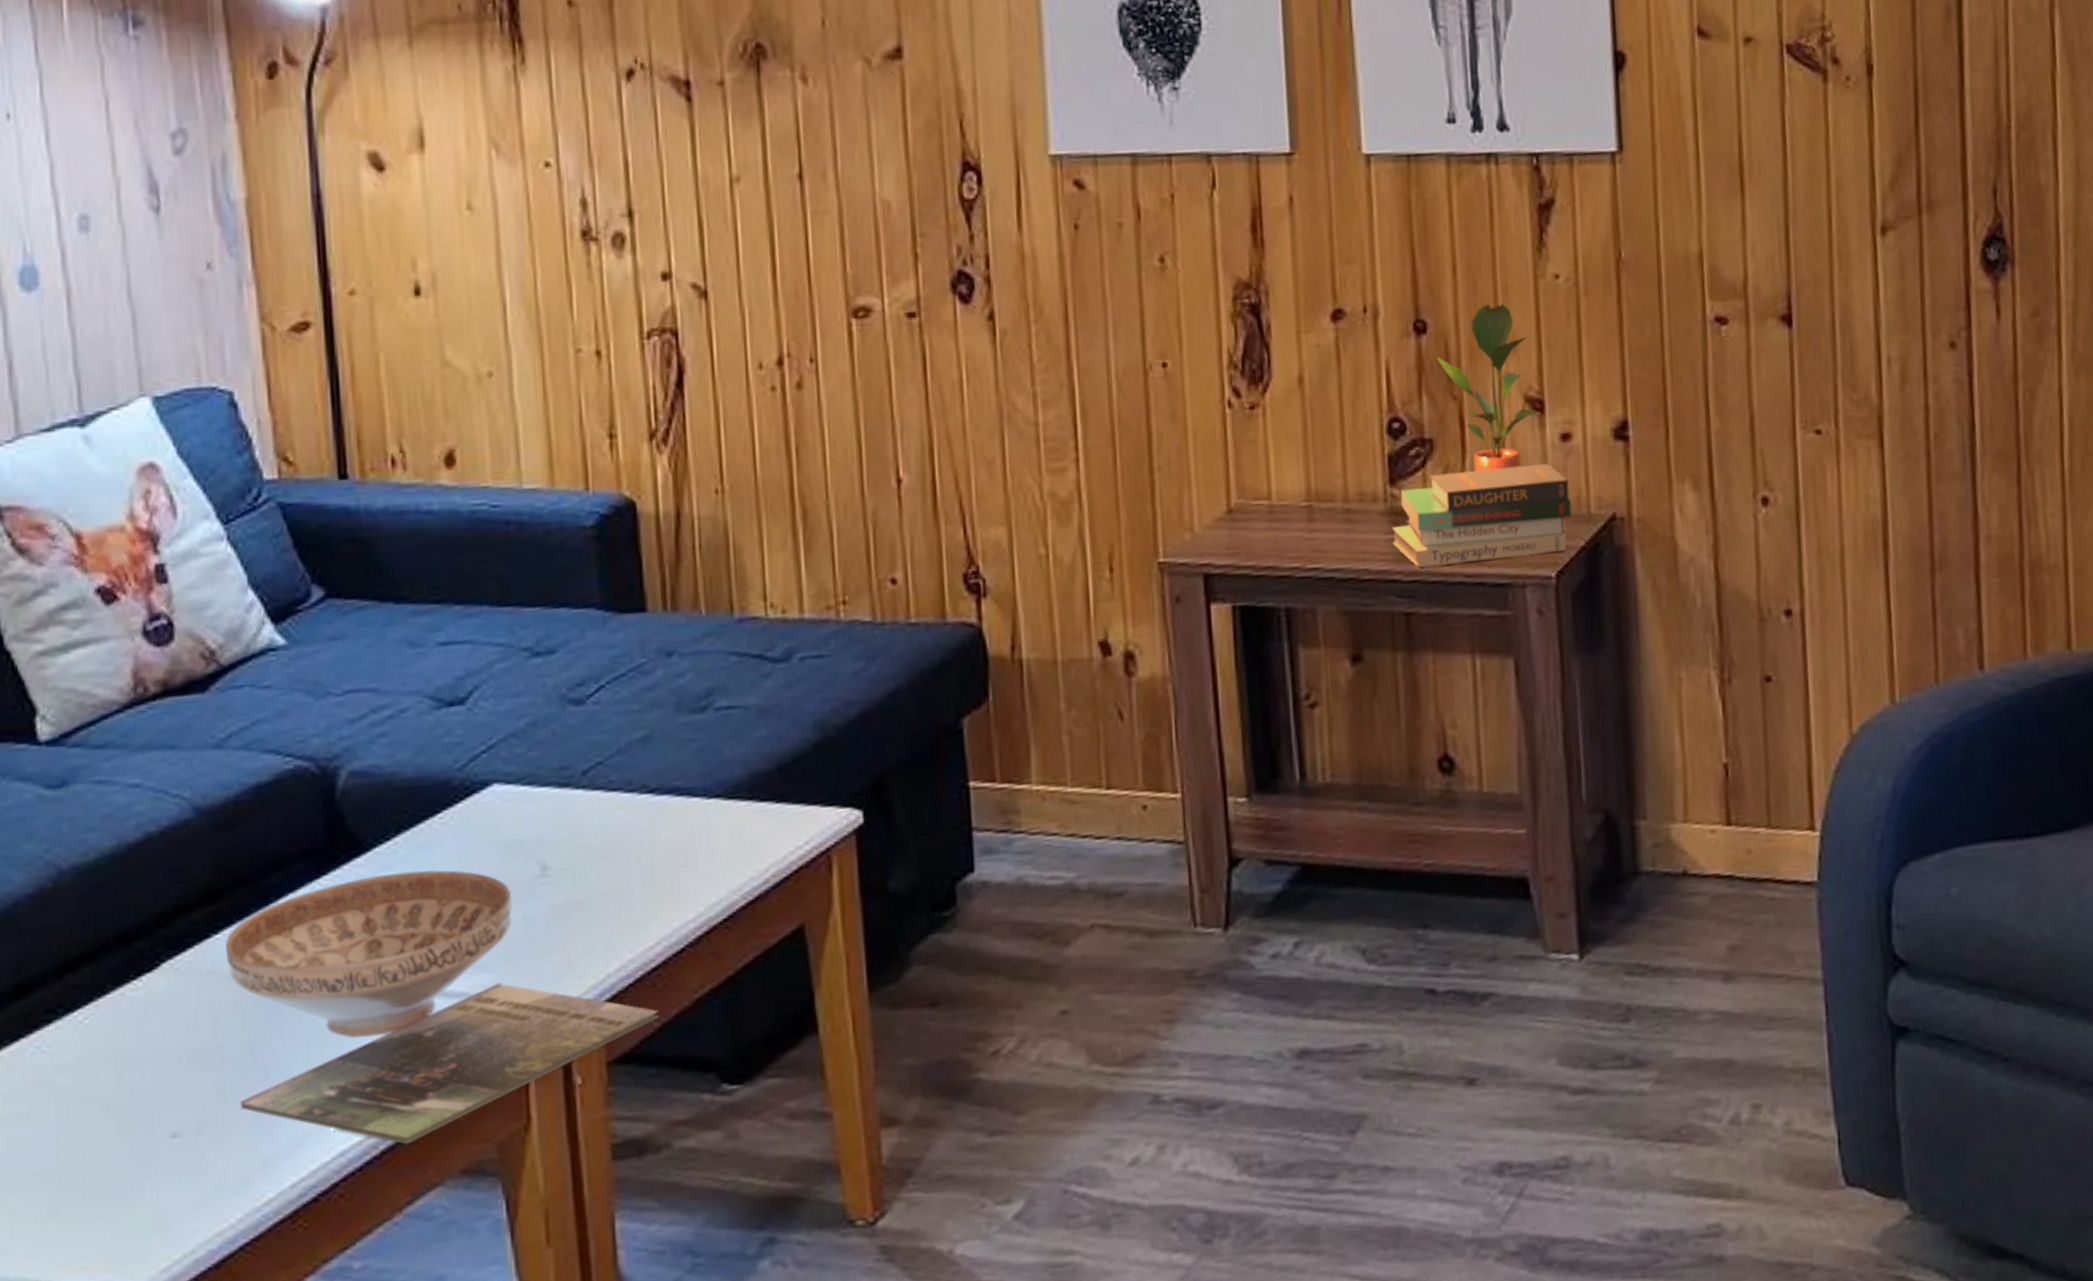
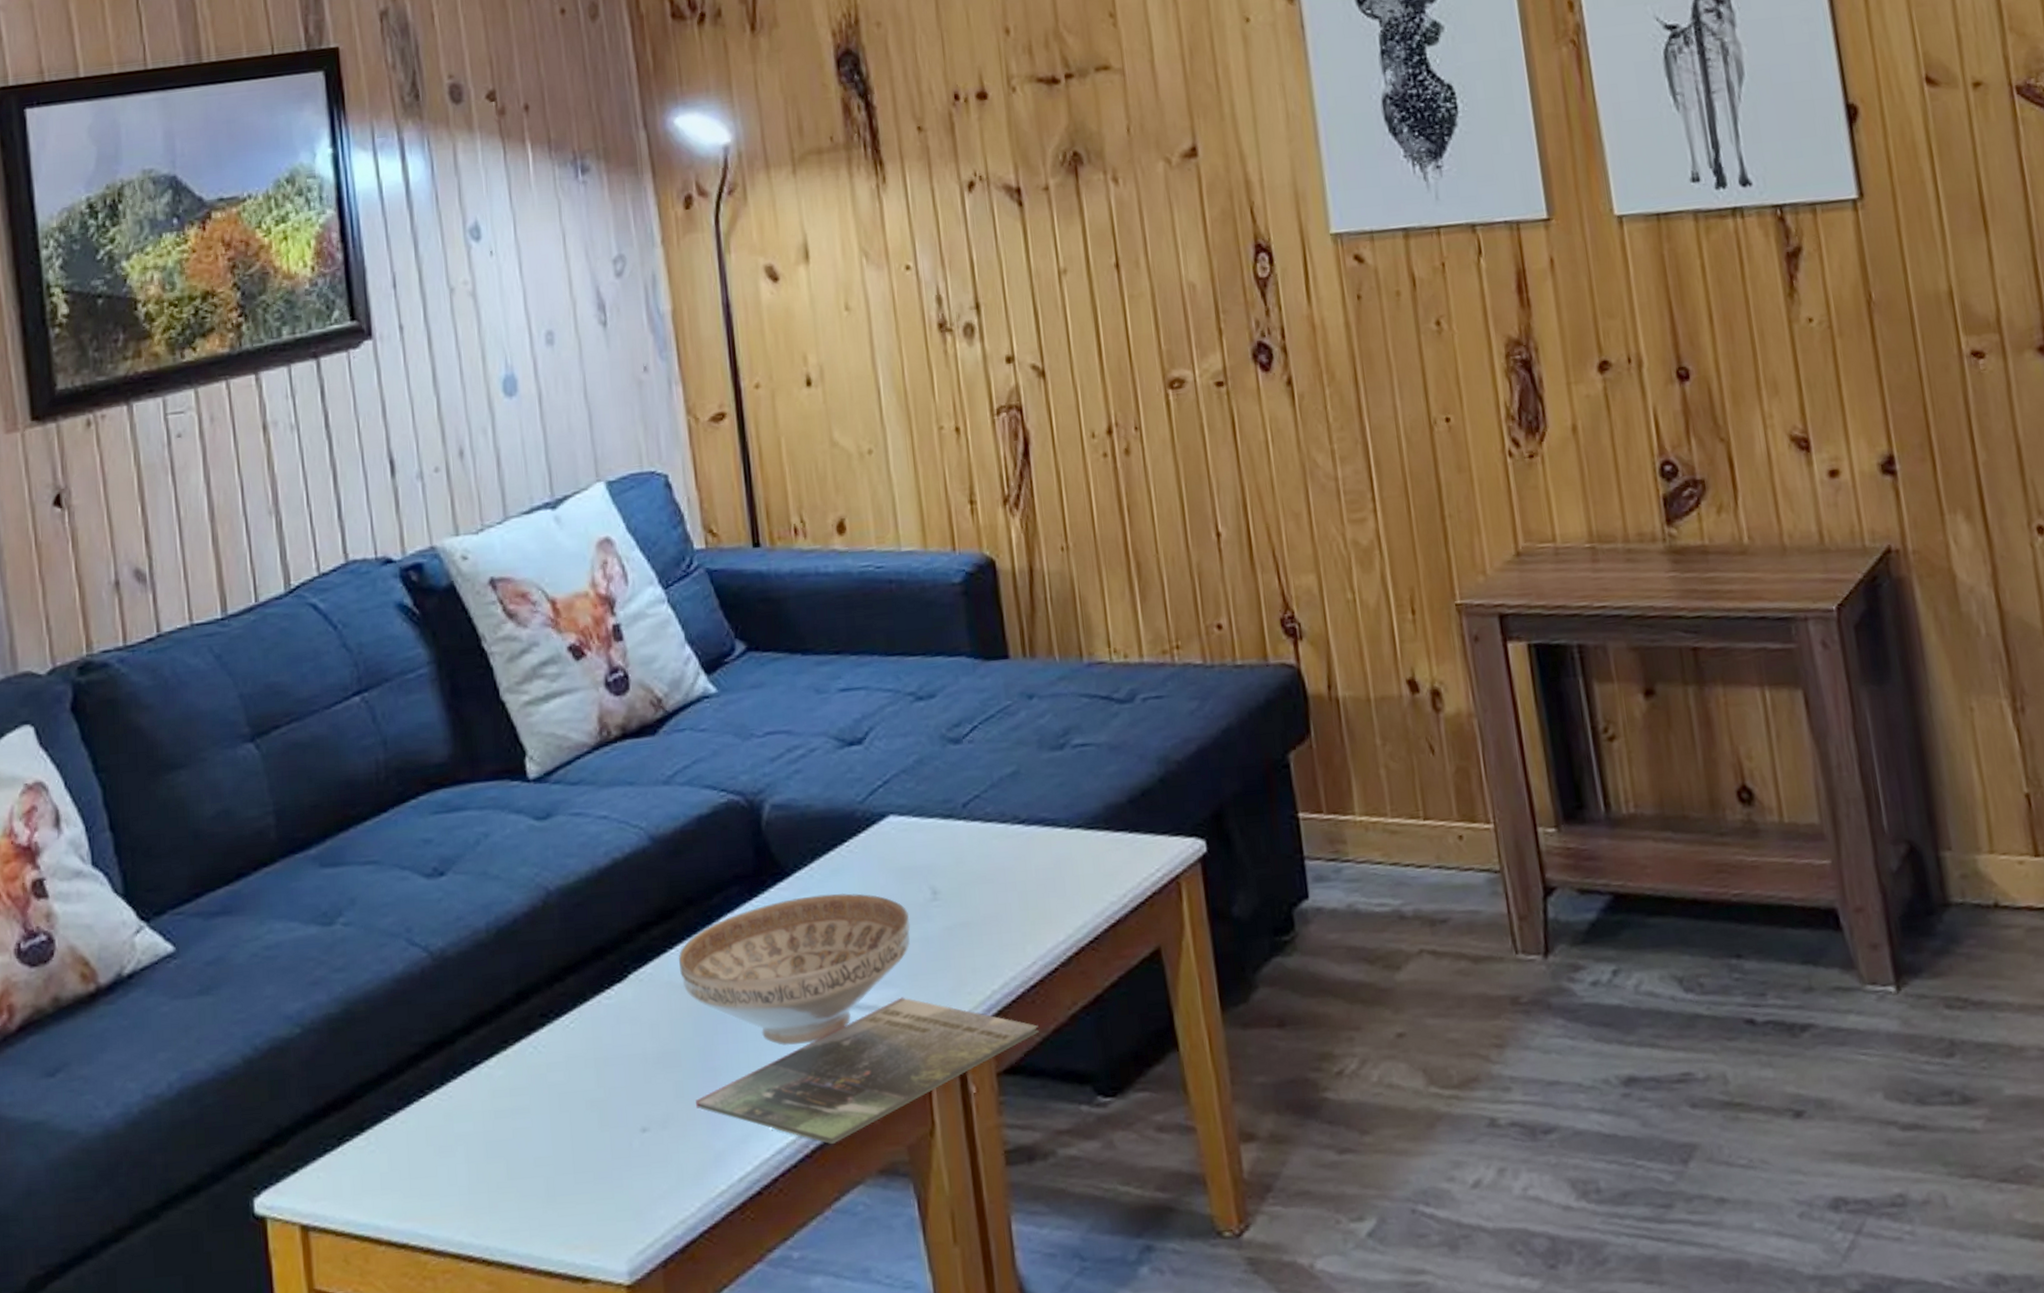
books: present [1392,463,1572,568] -> none [1672,499,1847,604]
potted plant: present [1436,301,1542,471] -> none [1700,346,1808,509]

